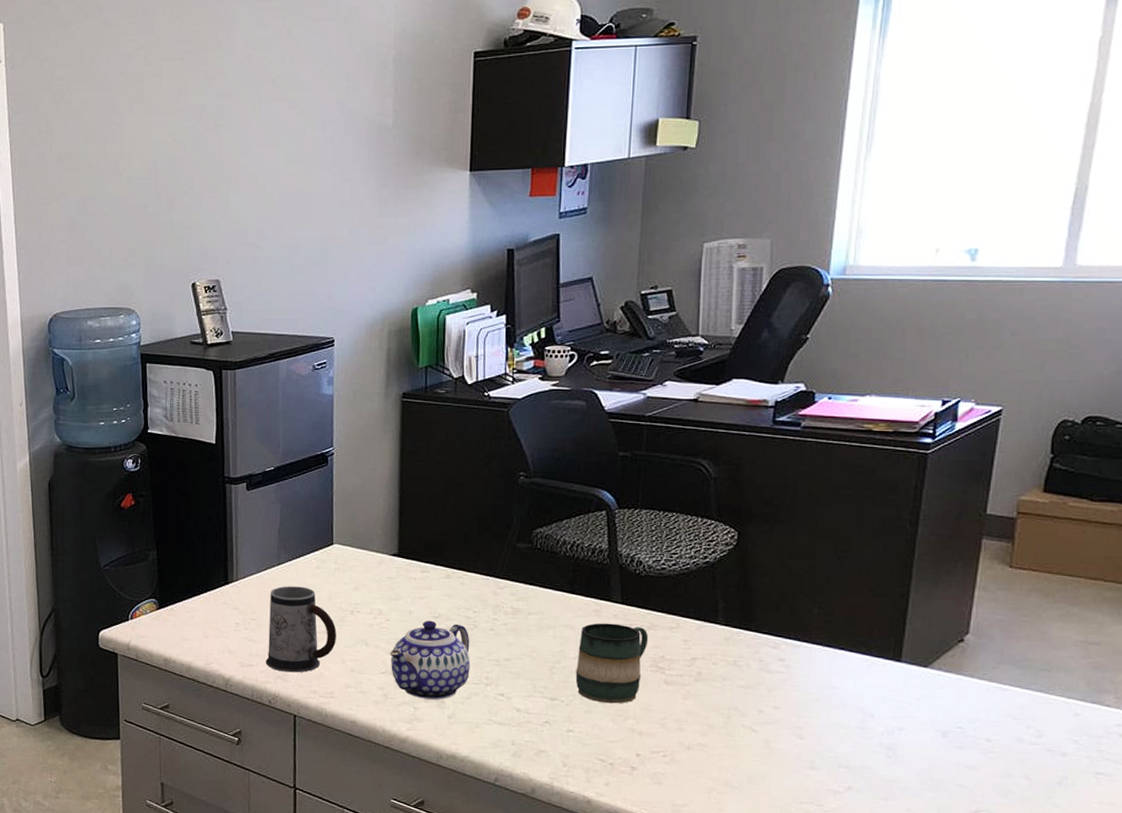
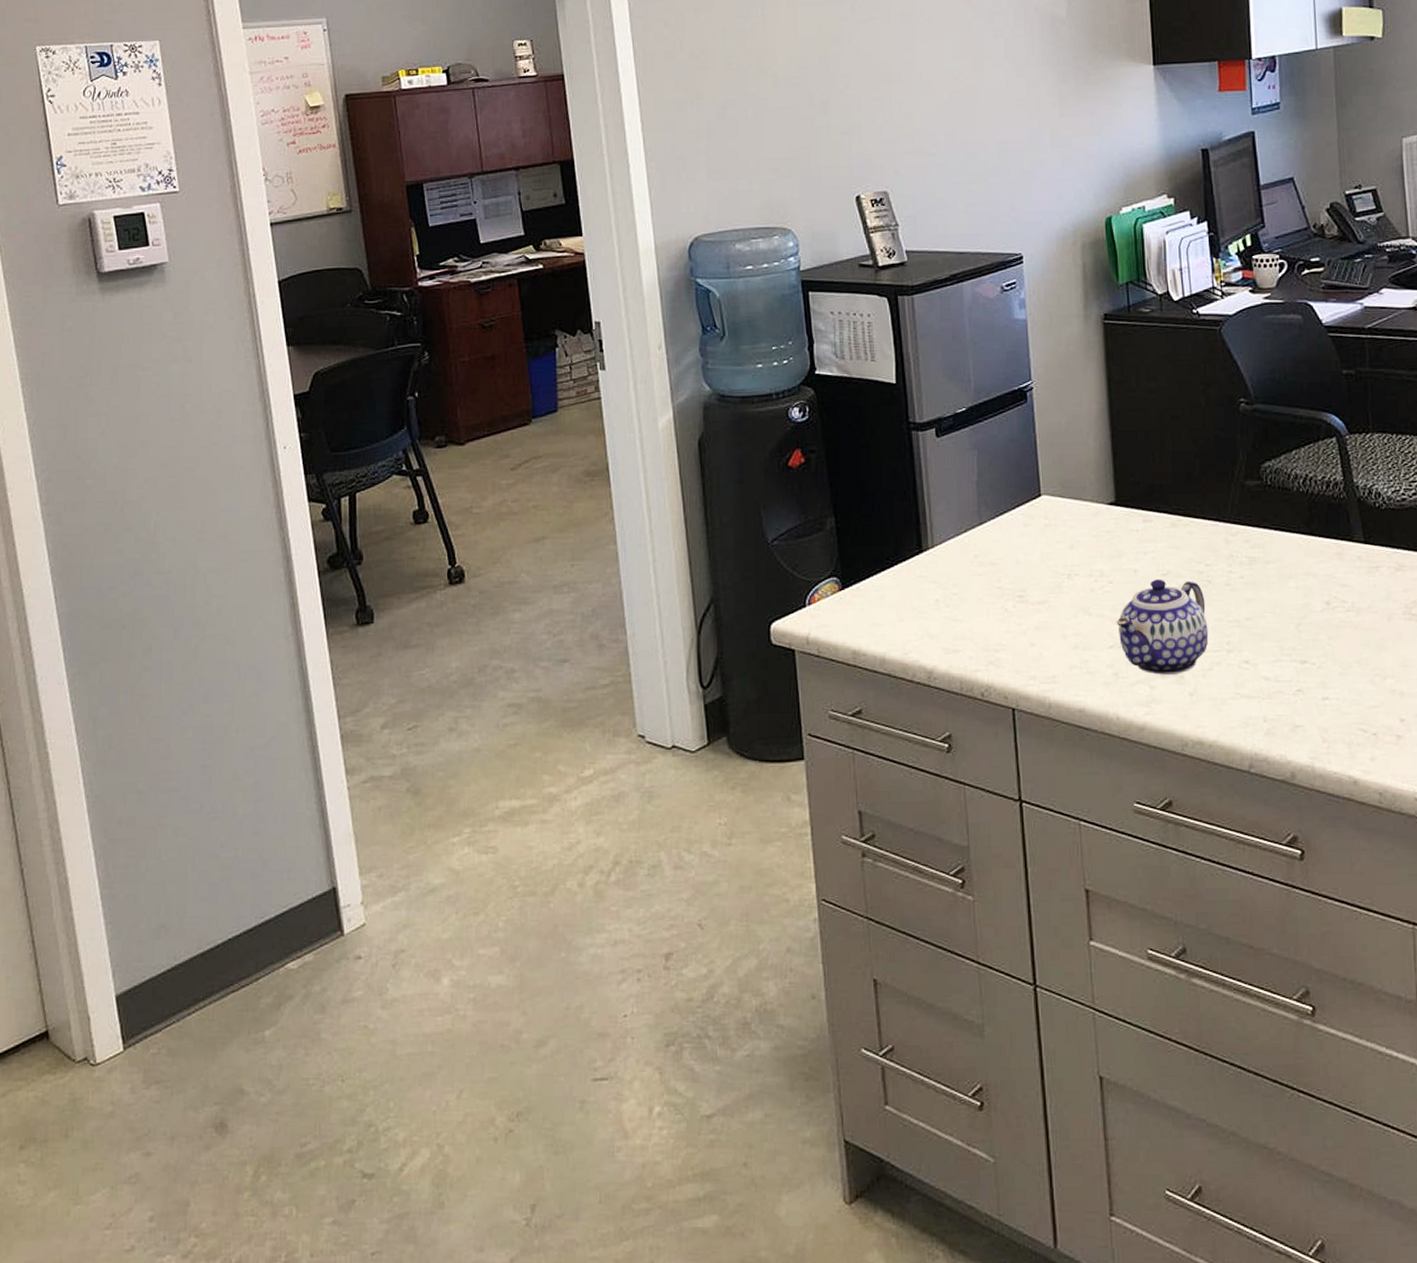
mug: present [265,586,337,673] -> none [973,549,1054,656]
mug: present [575,623,649,704] -> none [1324,567,1398,662]

